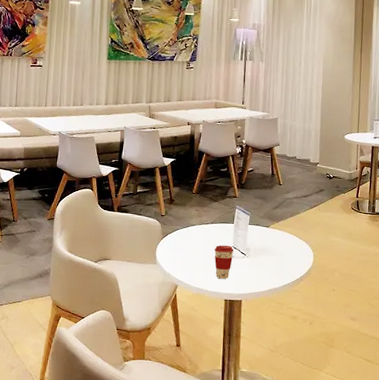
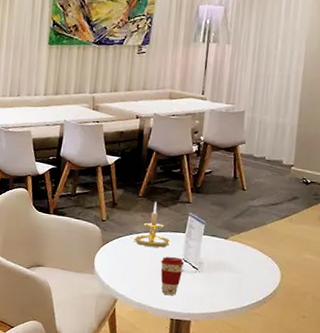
candle holder: none [190,197,222,238] -> present [134,201,171,248]

